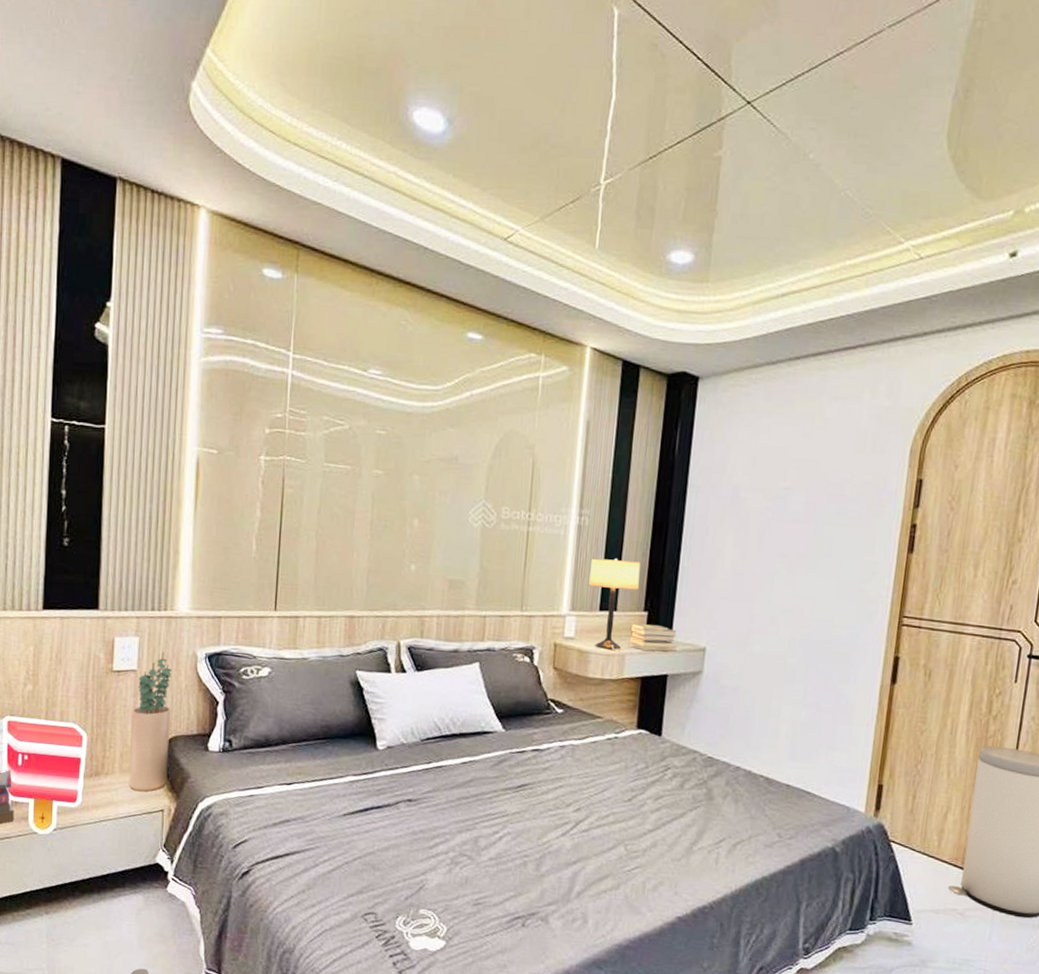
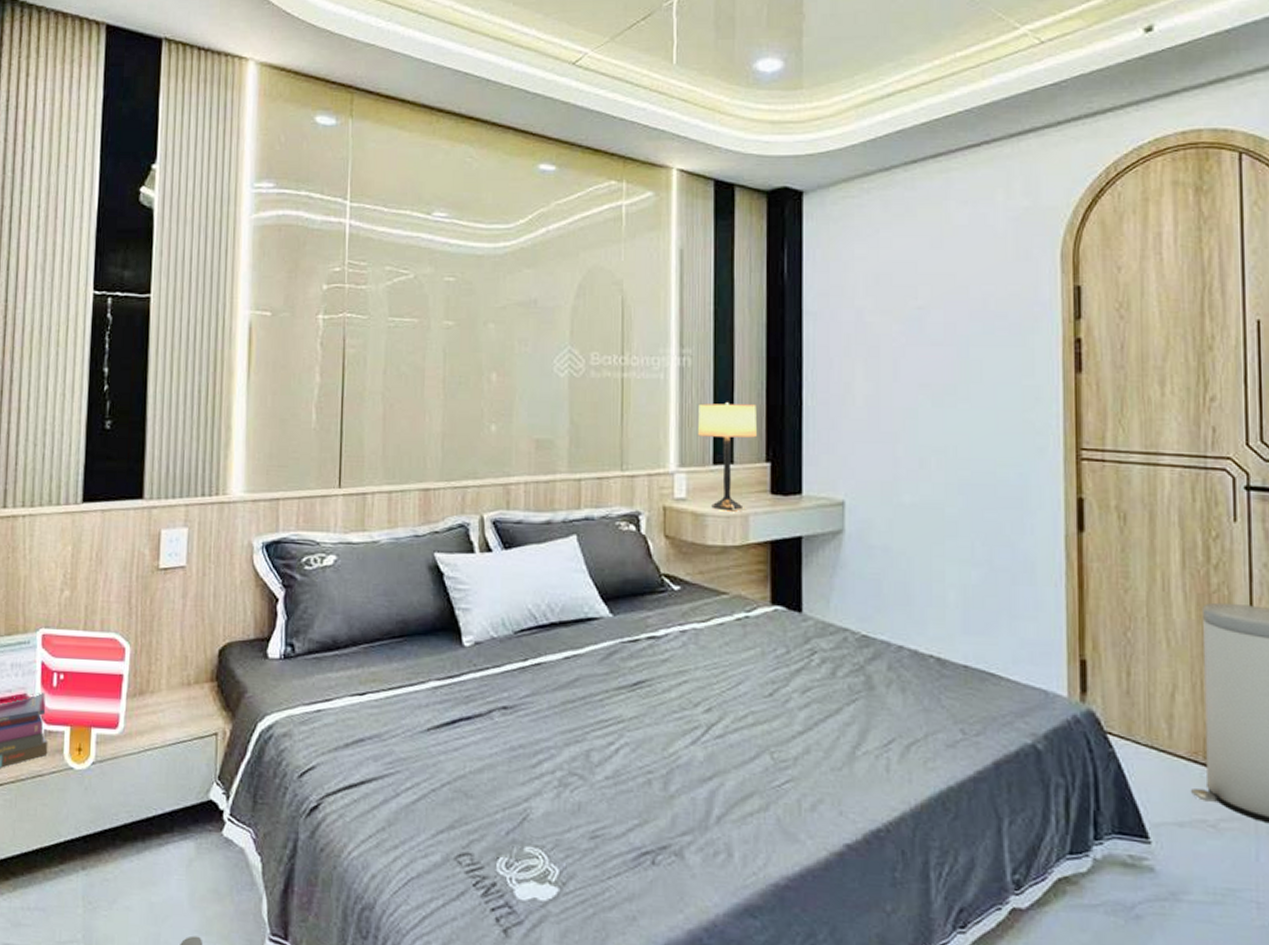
vase: present [128,652,172,792] -> none [177,544,225,712]
books: present [628,623,677,652] -> none [751,476,809,510]

